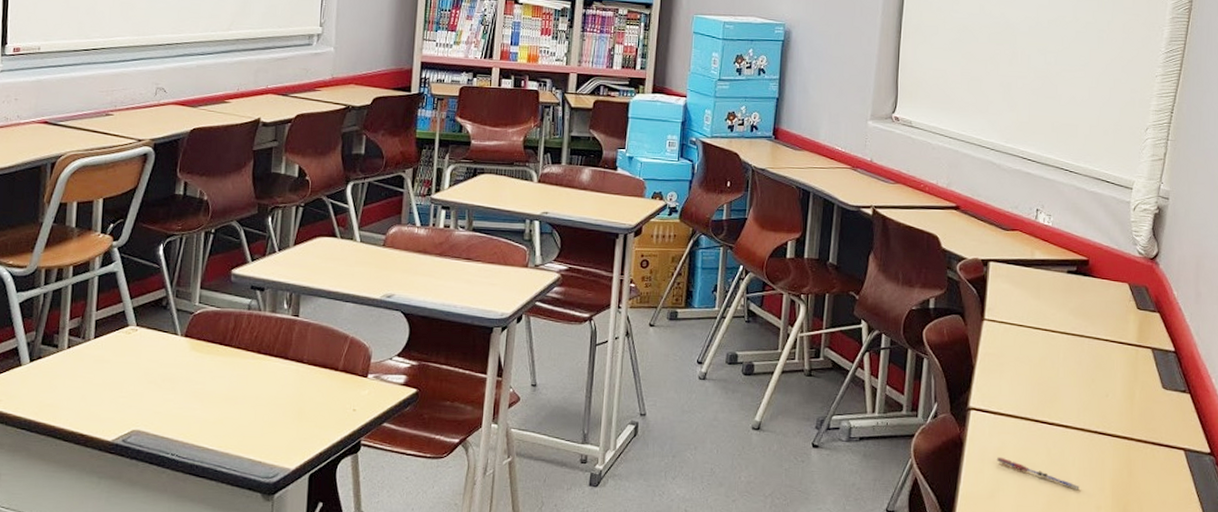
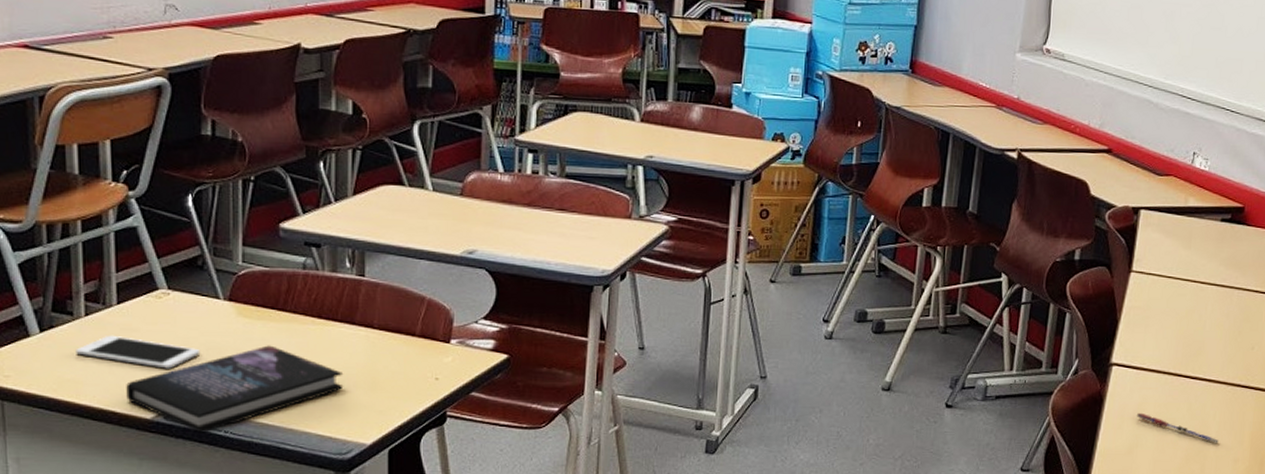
cell phone: none [56,365,158,397] -> present [76,335,201,369]
book: none [93,377,275,455] -> present [126,345,344,433]

